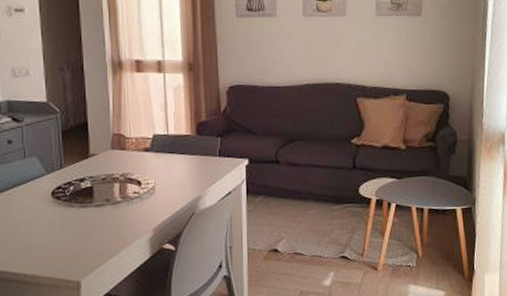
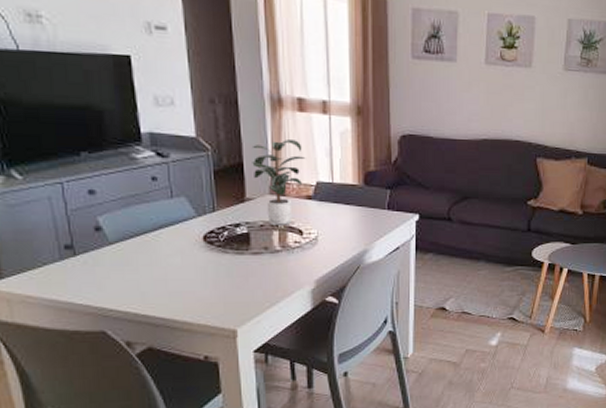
potted plant: none [95,97,143,178] -> present [252,138,306,225]

